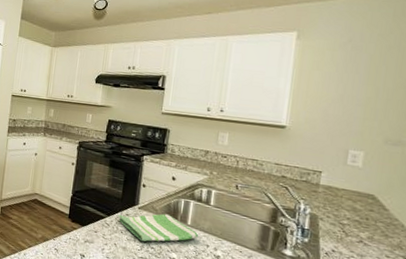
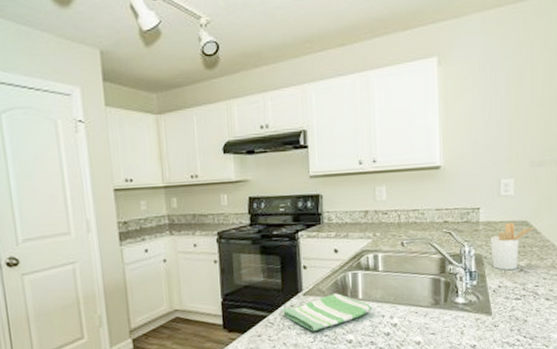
utensil holder: none [328,191,383,238] -> present [490,222,535,270]

